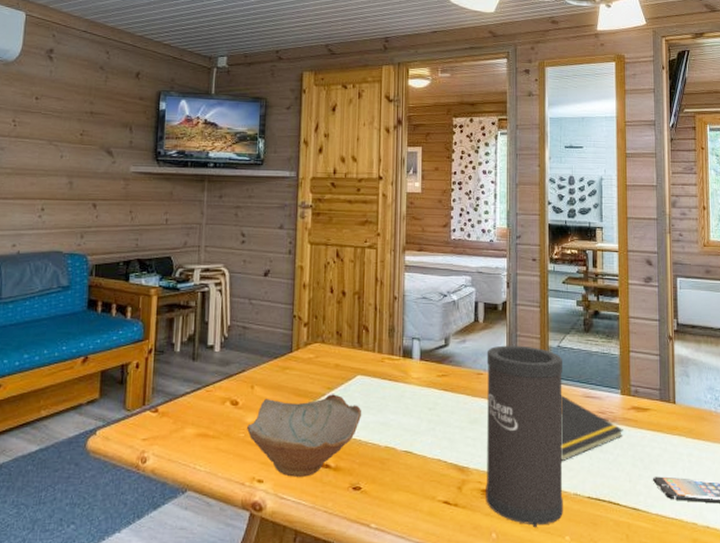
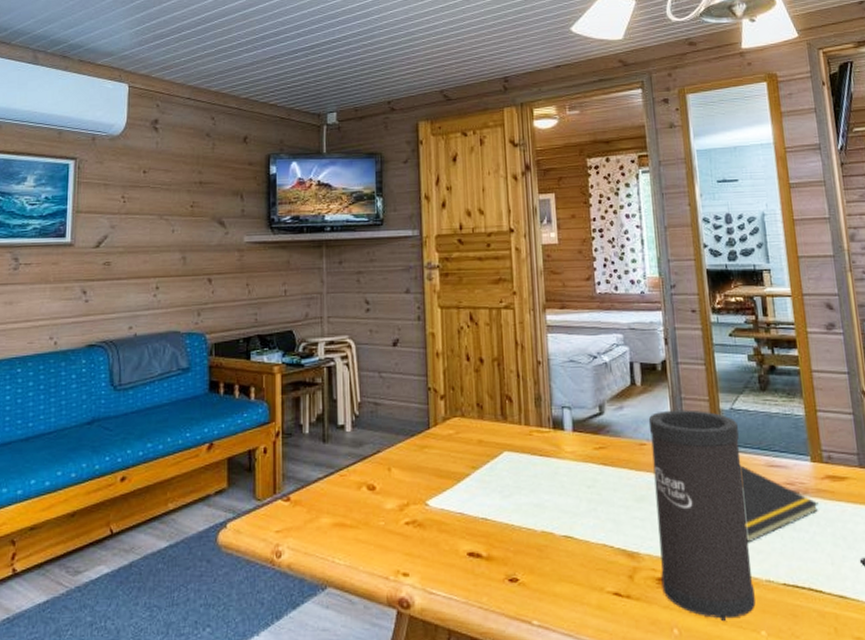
bowl: present [247,394,362,477] -> none [387,473,513,569]

